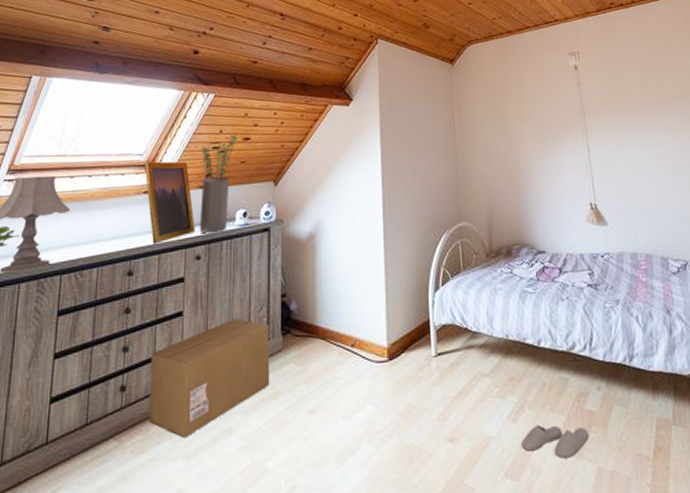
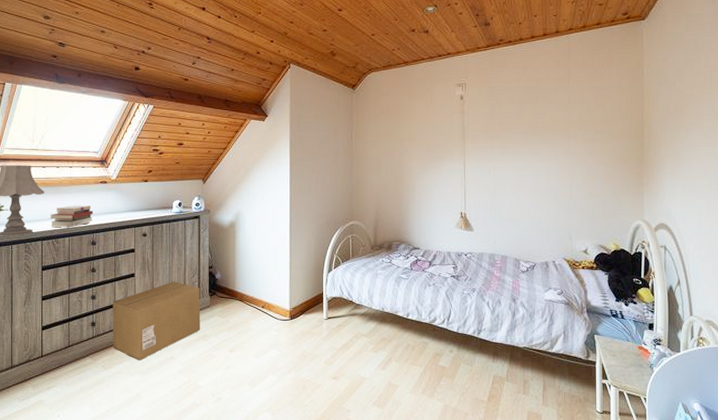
books: none [74,223,133,256] -> present [50,204,94,228]
picture frame: present [144,161,195,244] -> none [100,158,141,223]
vase: present [199,131,238,234] -> none [143,138,173,217]
slippers: present [521,425,589,459] -> none [388,373,439,397]

